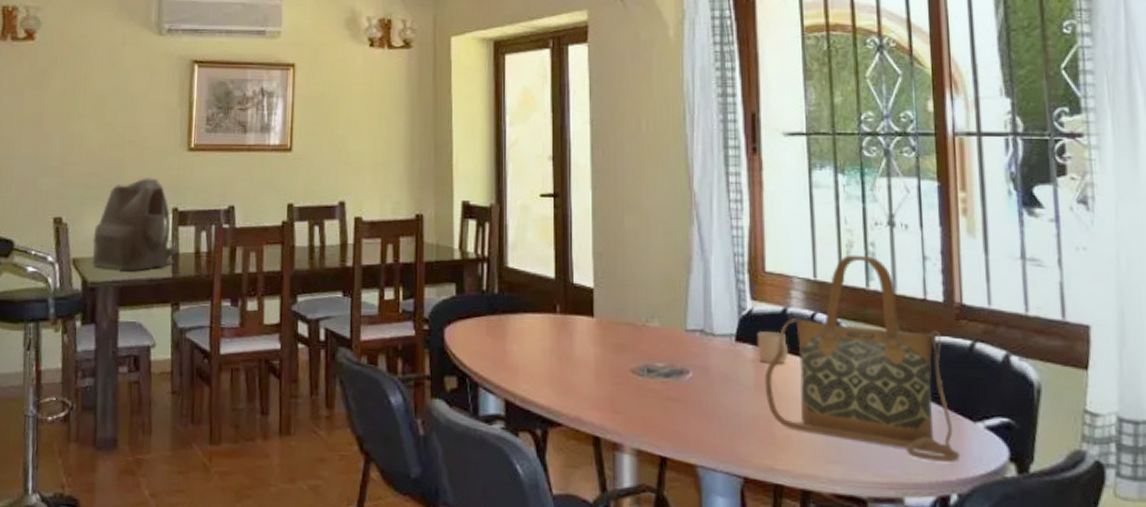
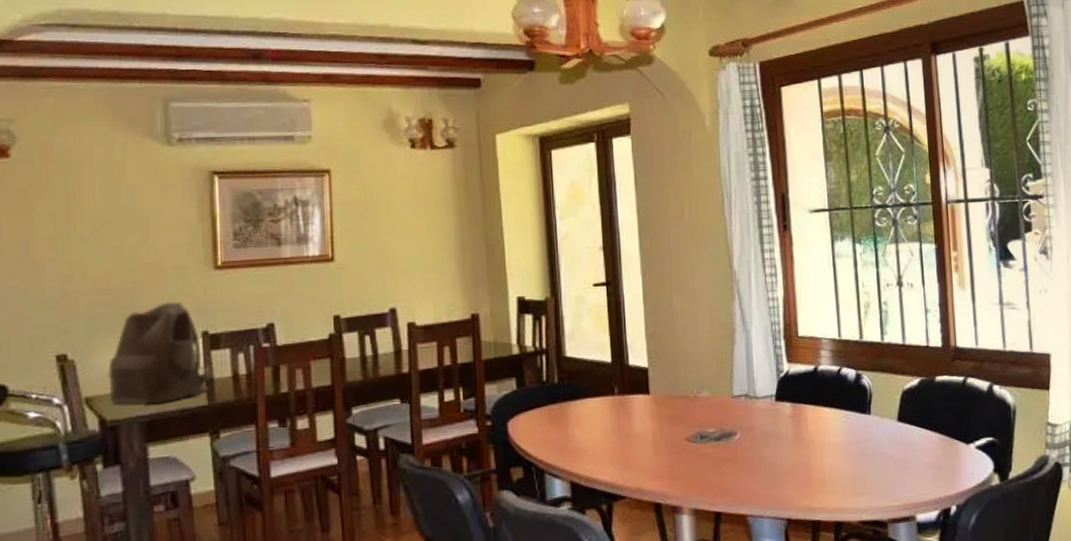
cup: present [757,331,789,365] -> none [793,388,821,417]
handbag: present [764,254,961,463] -> none [801,313,958,482]

